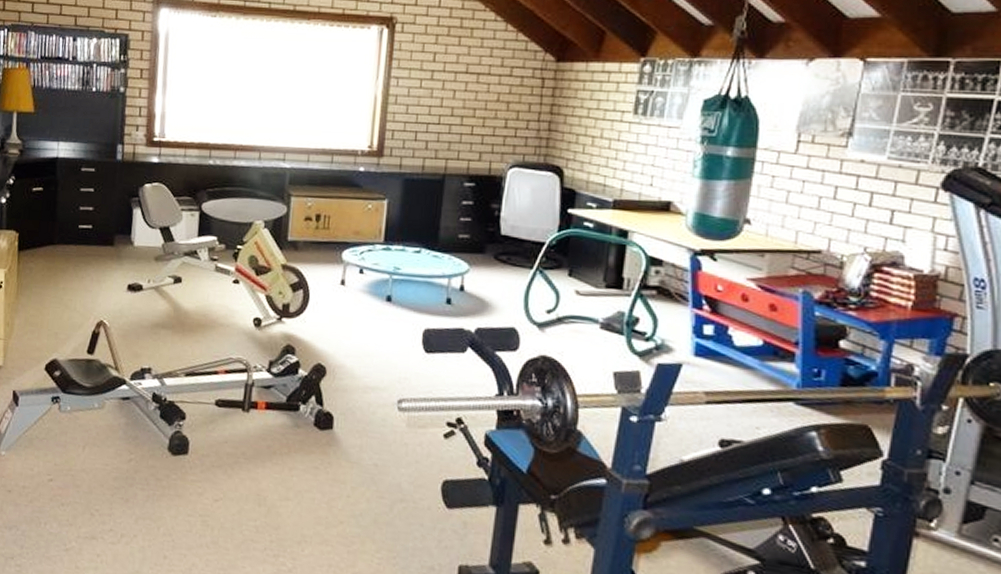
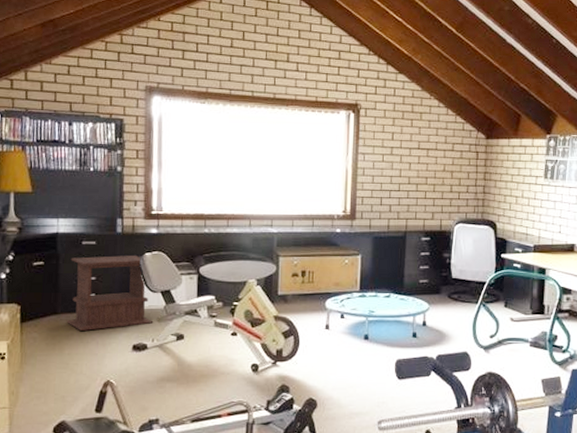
side table: none [63,185,151,265] -> present [67,255,154,331]

